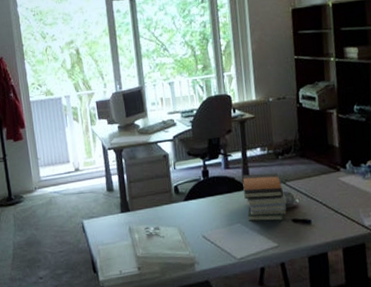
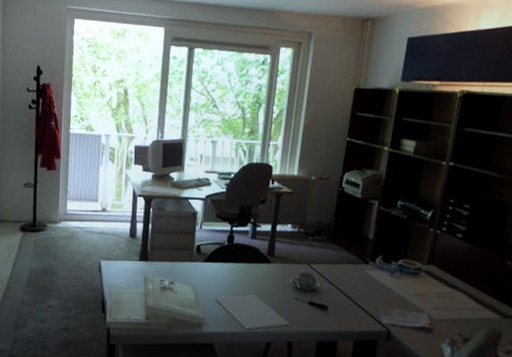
book stack: present [242,173,287,222] -> none [264,248,307,301]

